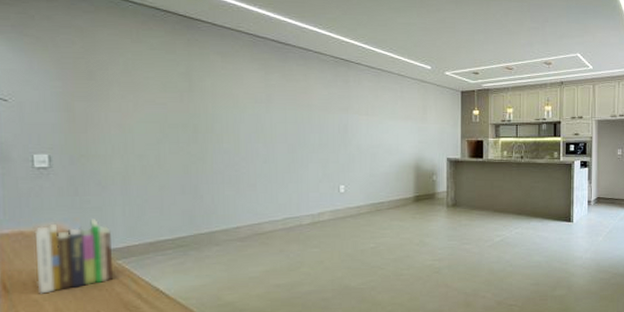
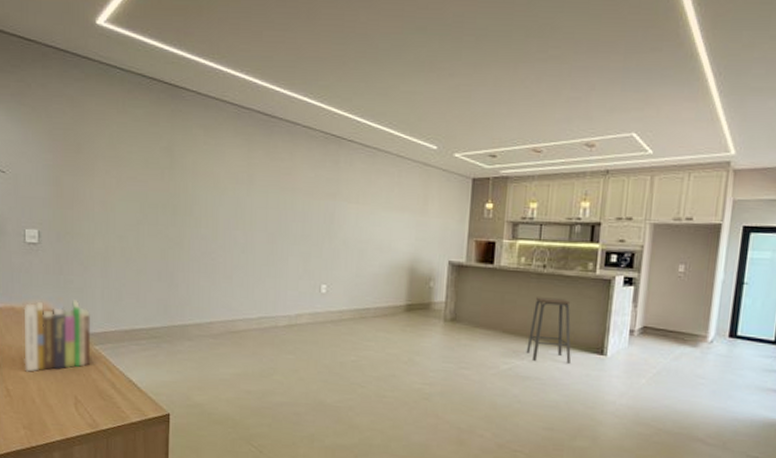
bar stool: none [513,181,547,232] -> present [526,297,571,363]

